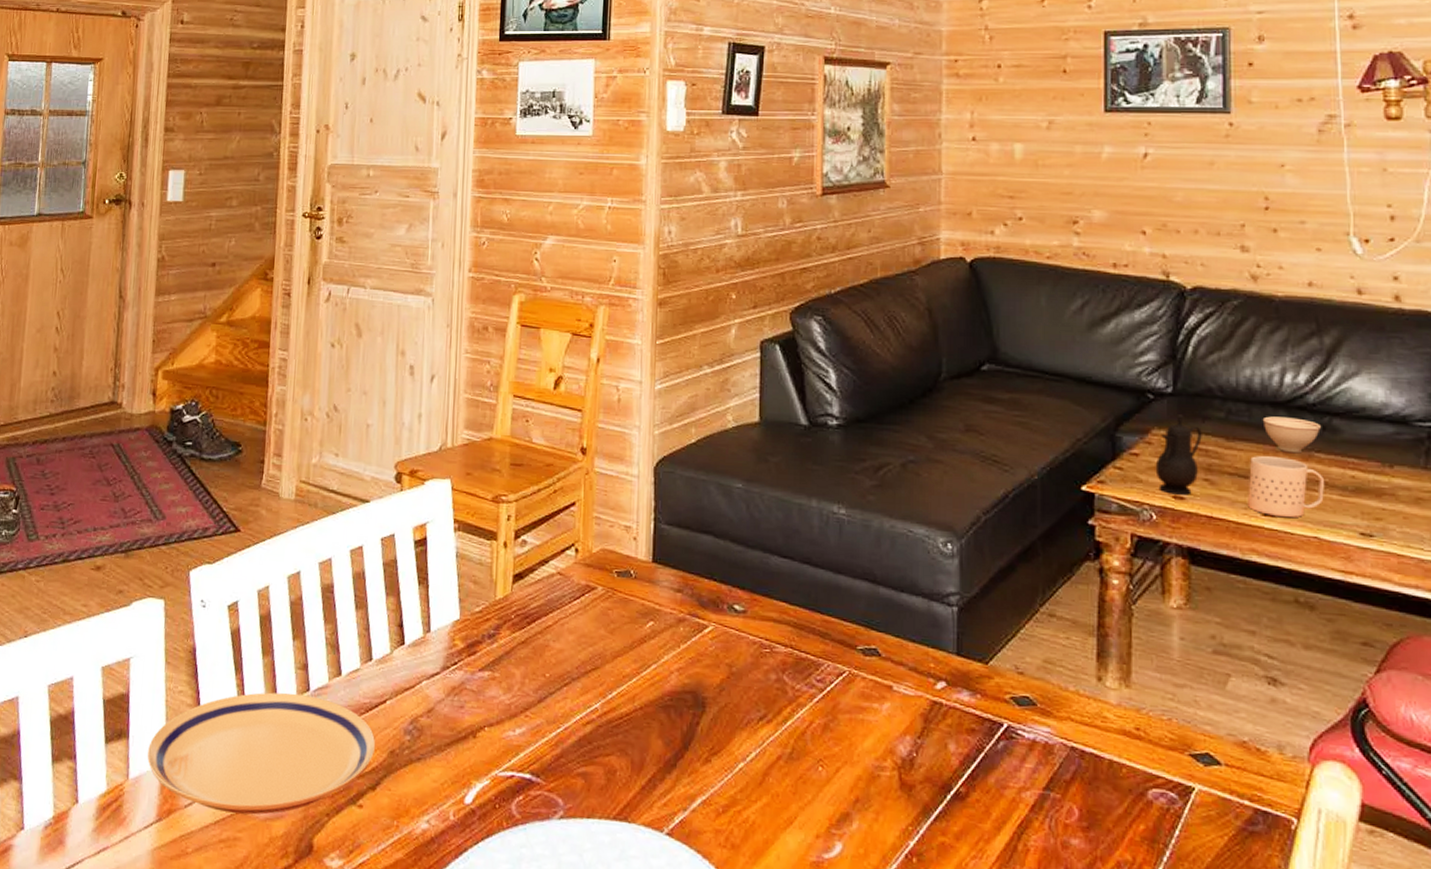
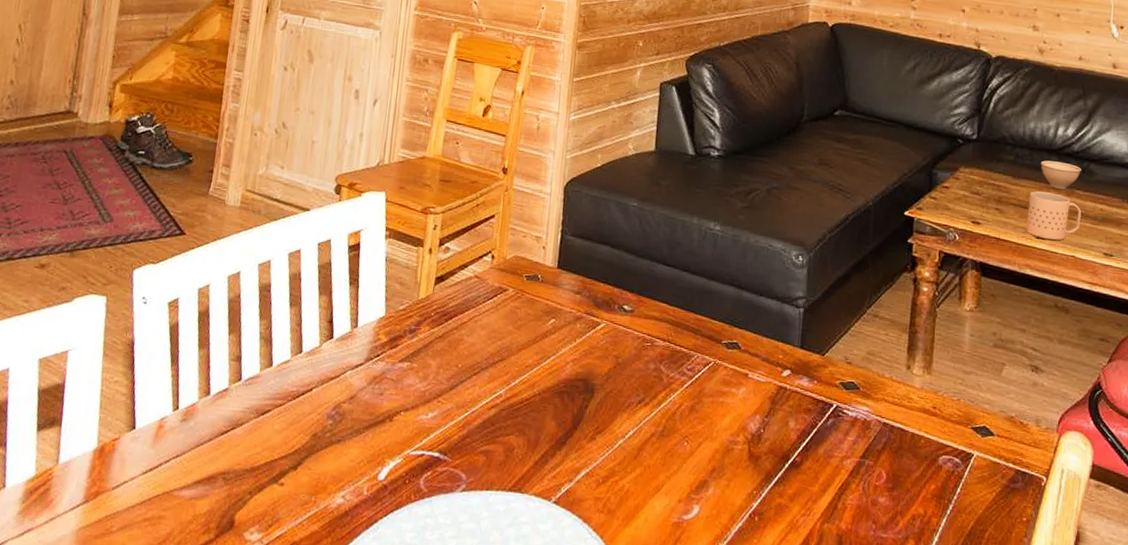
plate: present [147,692,376,815] -> none [78,382,301,495]
coffeepot: present [1155,414,1202,495] -> none [960,157,996,221]

